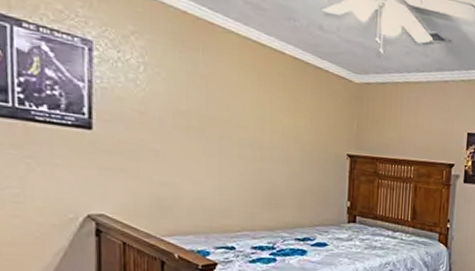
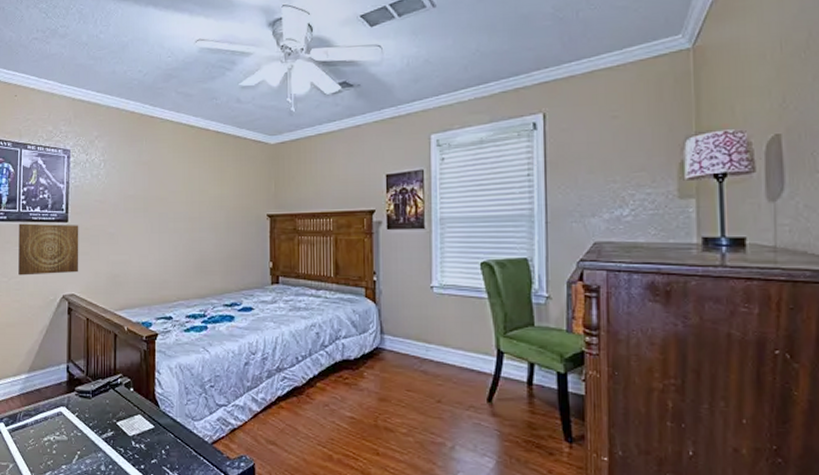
wall art: none [13,122,111,190] -> present [18,223,79,276]

